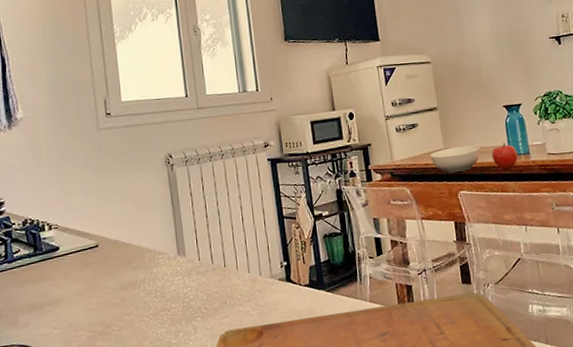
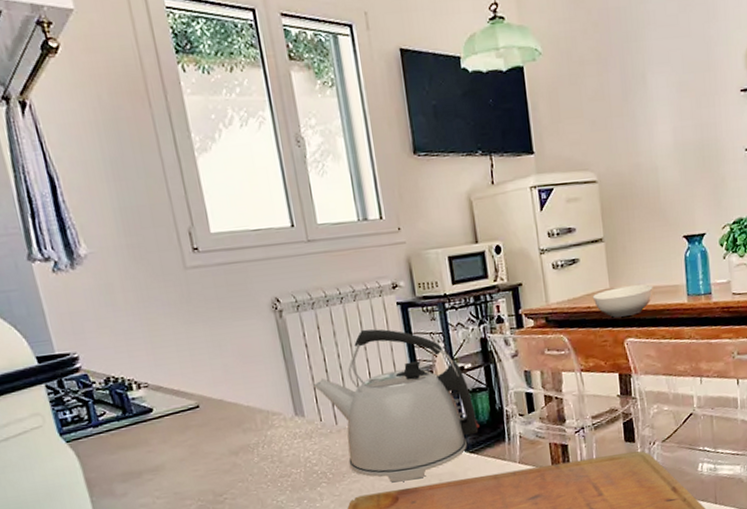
kettle: none [195,181,335,318] -> present [313,329,480,483]
fruit: present [491,143,518,170] -> none [666,281,697,313]

